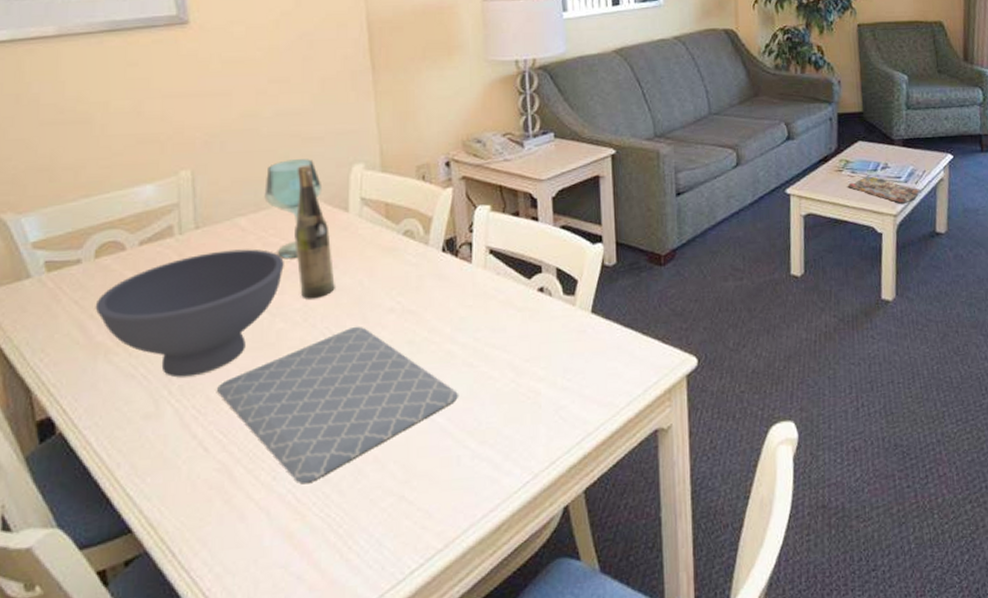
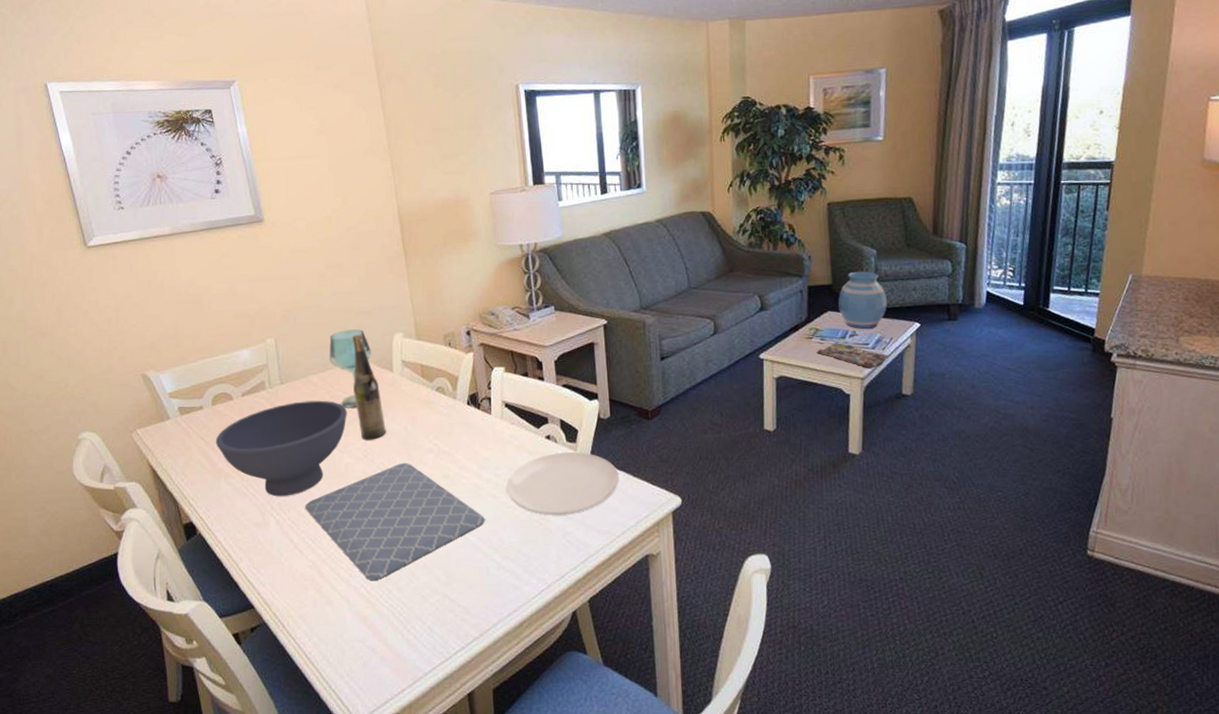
plate: none [487,306,625,386] -> present [506,451,619,515]
vase: none [869,98,920,161] -> present [838,271,887,329]

